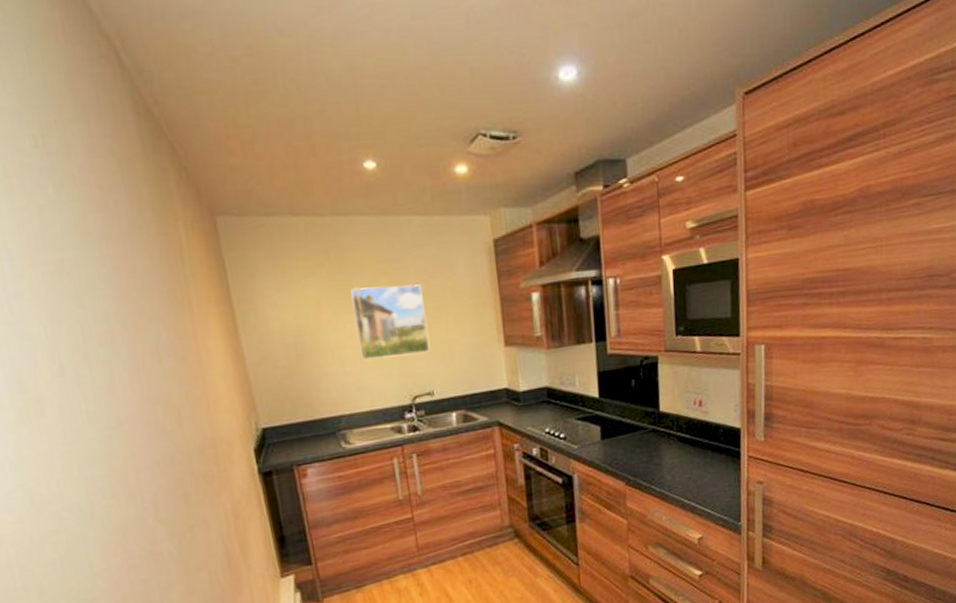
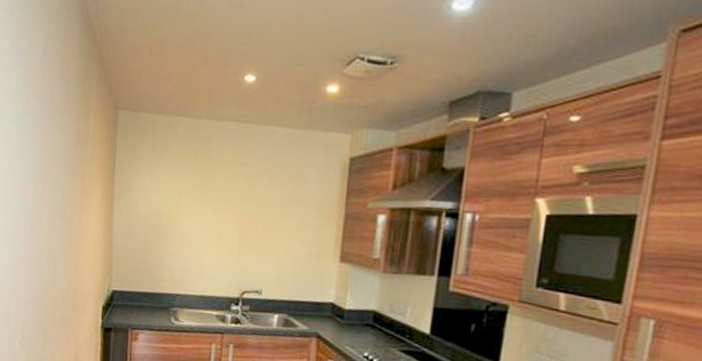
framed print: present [350,284,431,360] -> none [204,185,272,253]

